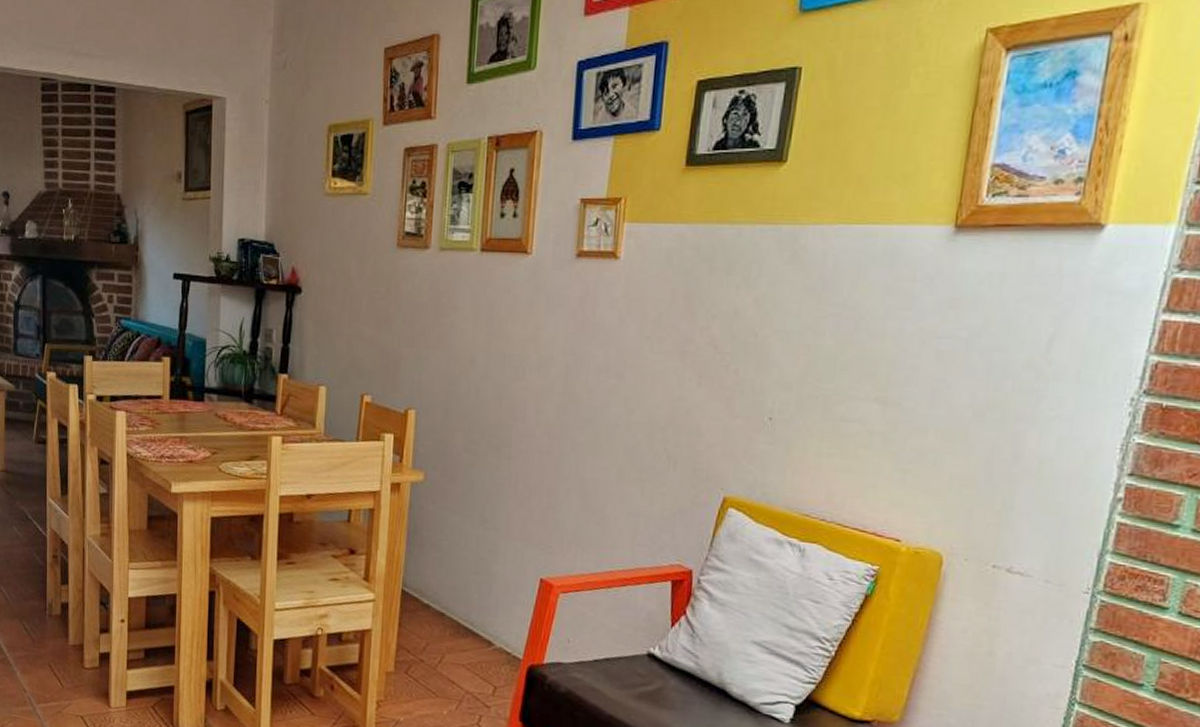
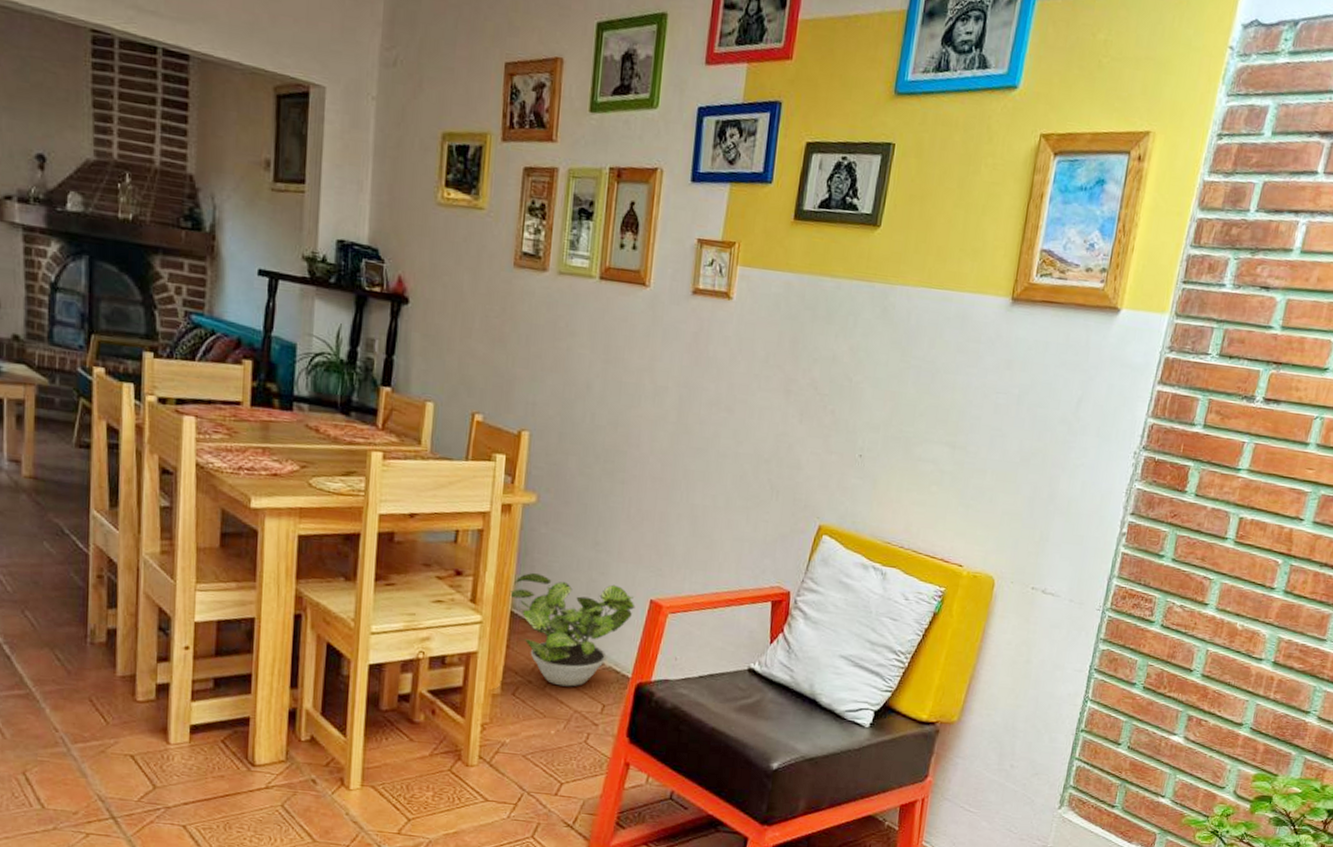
potted plant: none [400,550,525,667] -> present [509,572,635,687]

